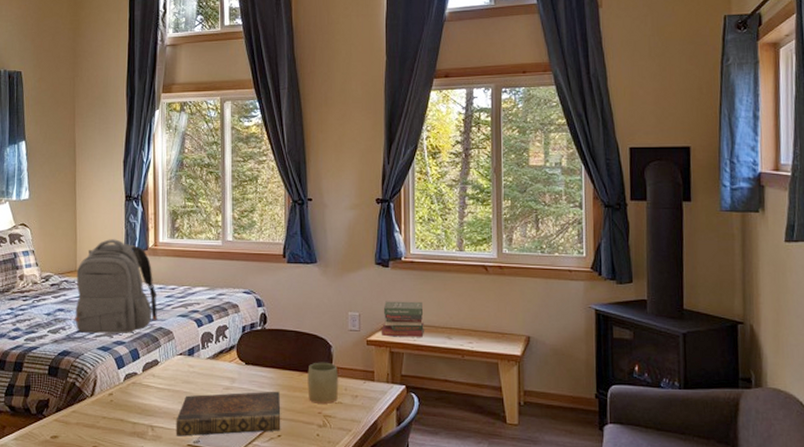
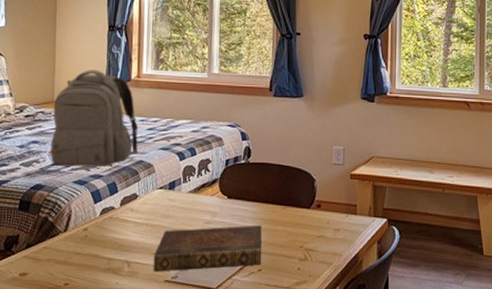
mug: present [307,362,339,404] -> none [290,195,322,237]
books: present [382,301,424,337] -> none [365,135,407,171]

